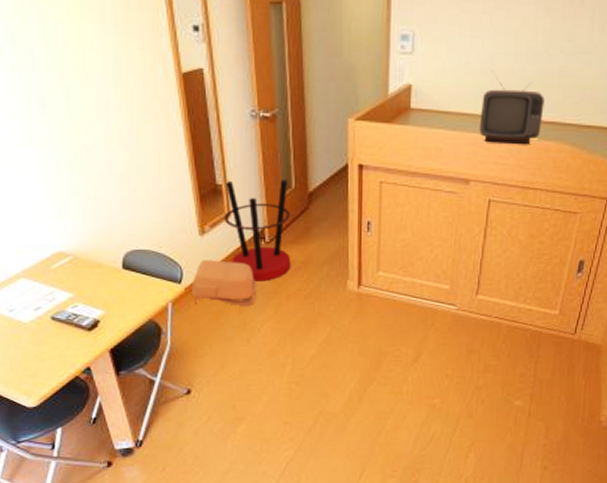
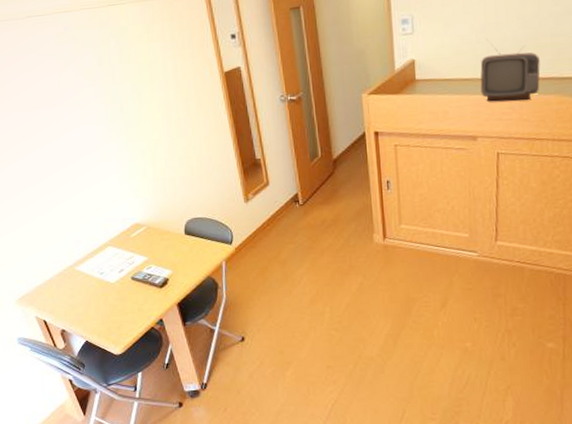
backpack: present [192,260,257,306] -> none [241,222,295,262]
umbrella stand: present [224,180,291,282] -> none [263,150,323,239]

